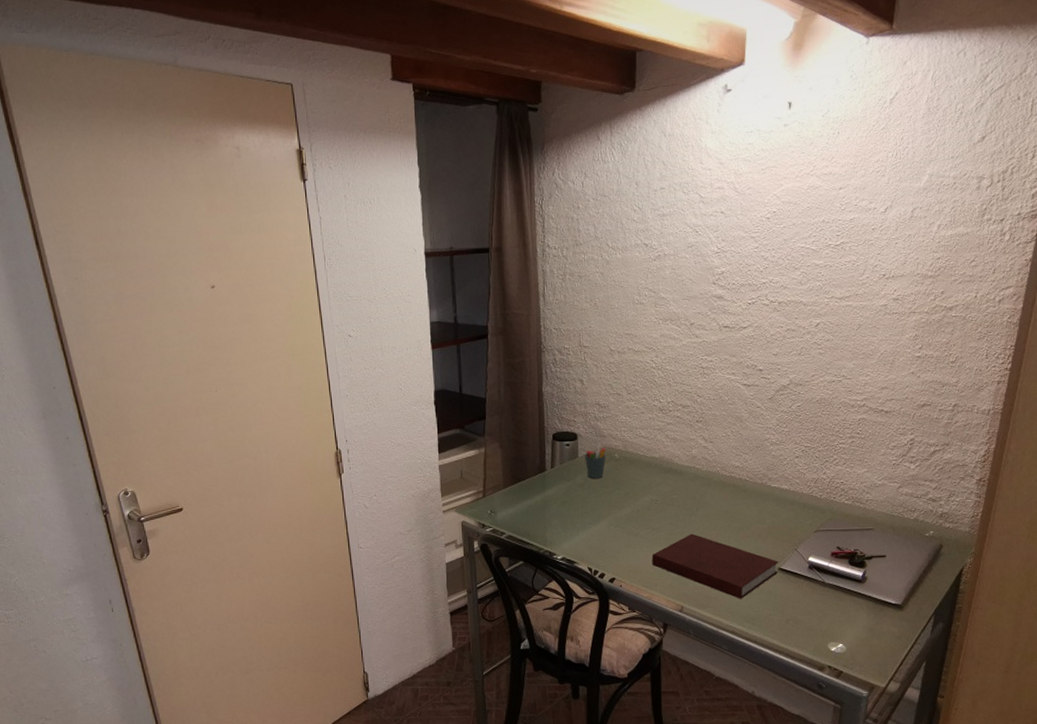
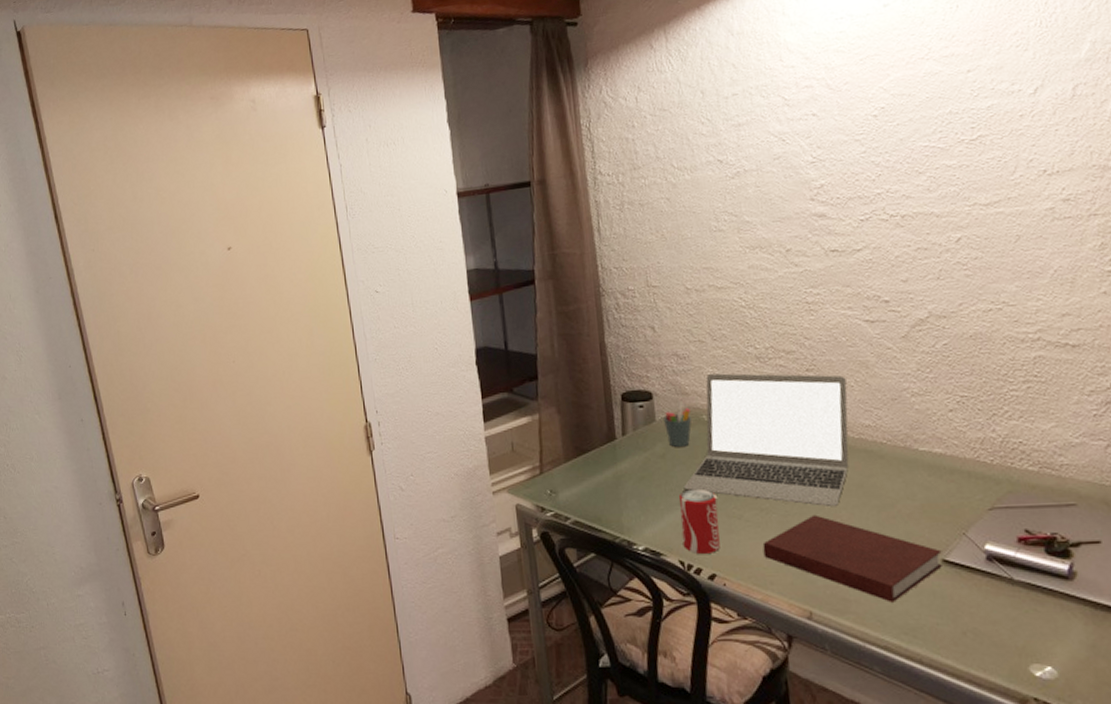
beverage can: none [591,512,621,563] -> present [678,488,720,555]
laptop: none [596,421,725,528] -> present [683,373,849,508]

